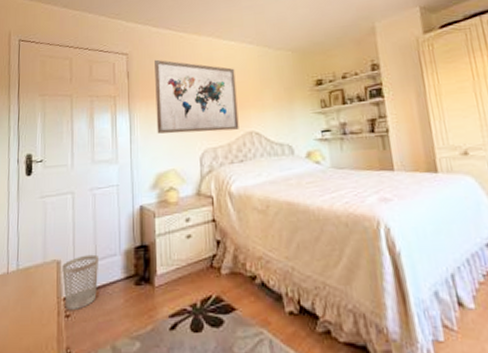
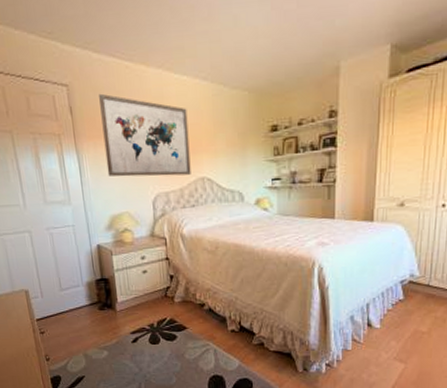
wastebasket: present [62,254,100,310] -> none [31,285,66,328]

